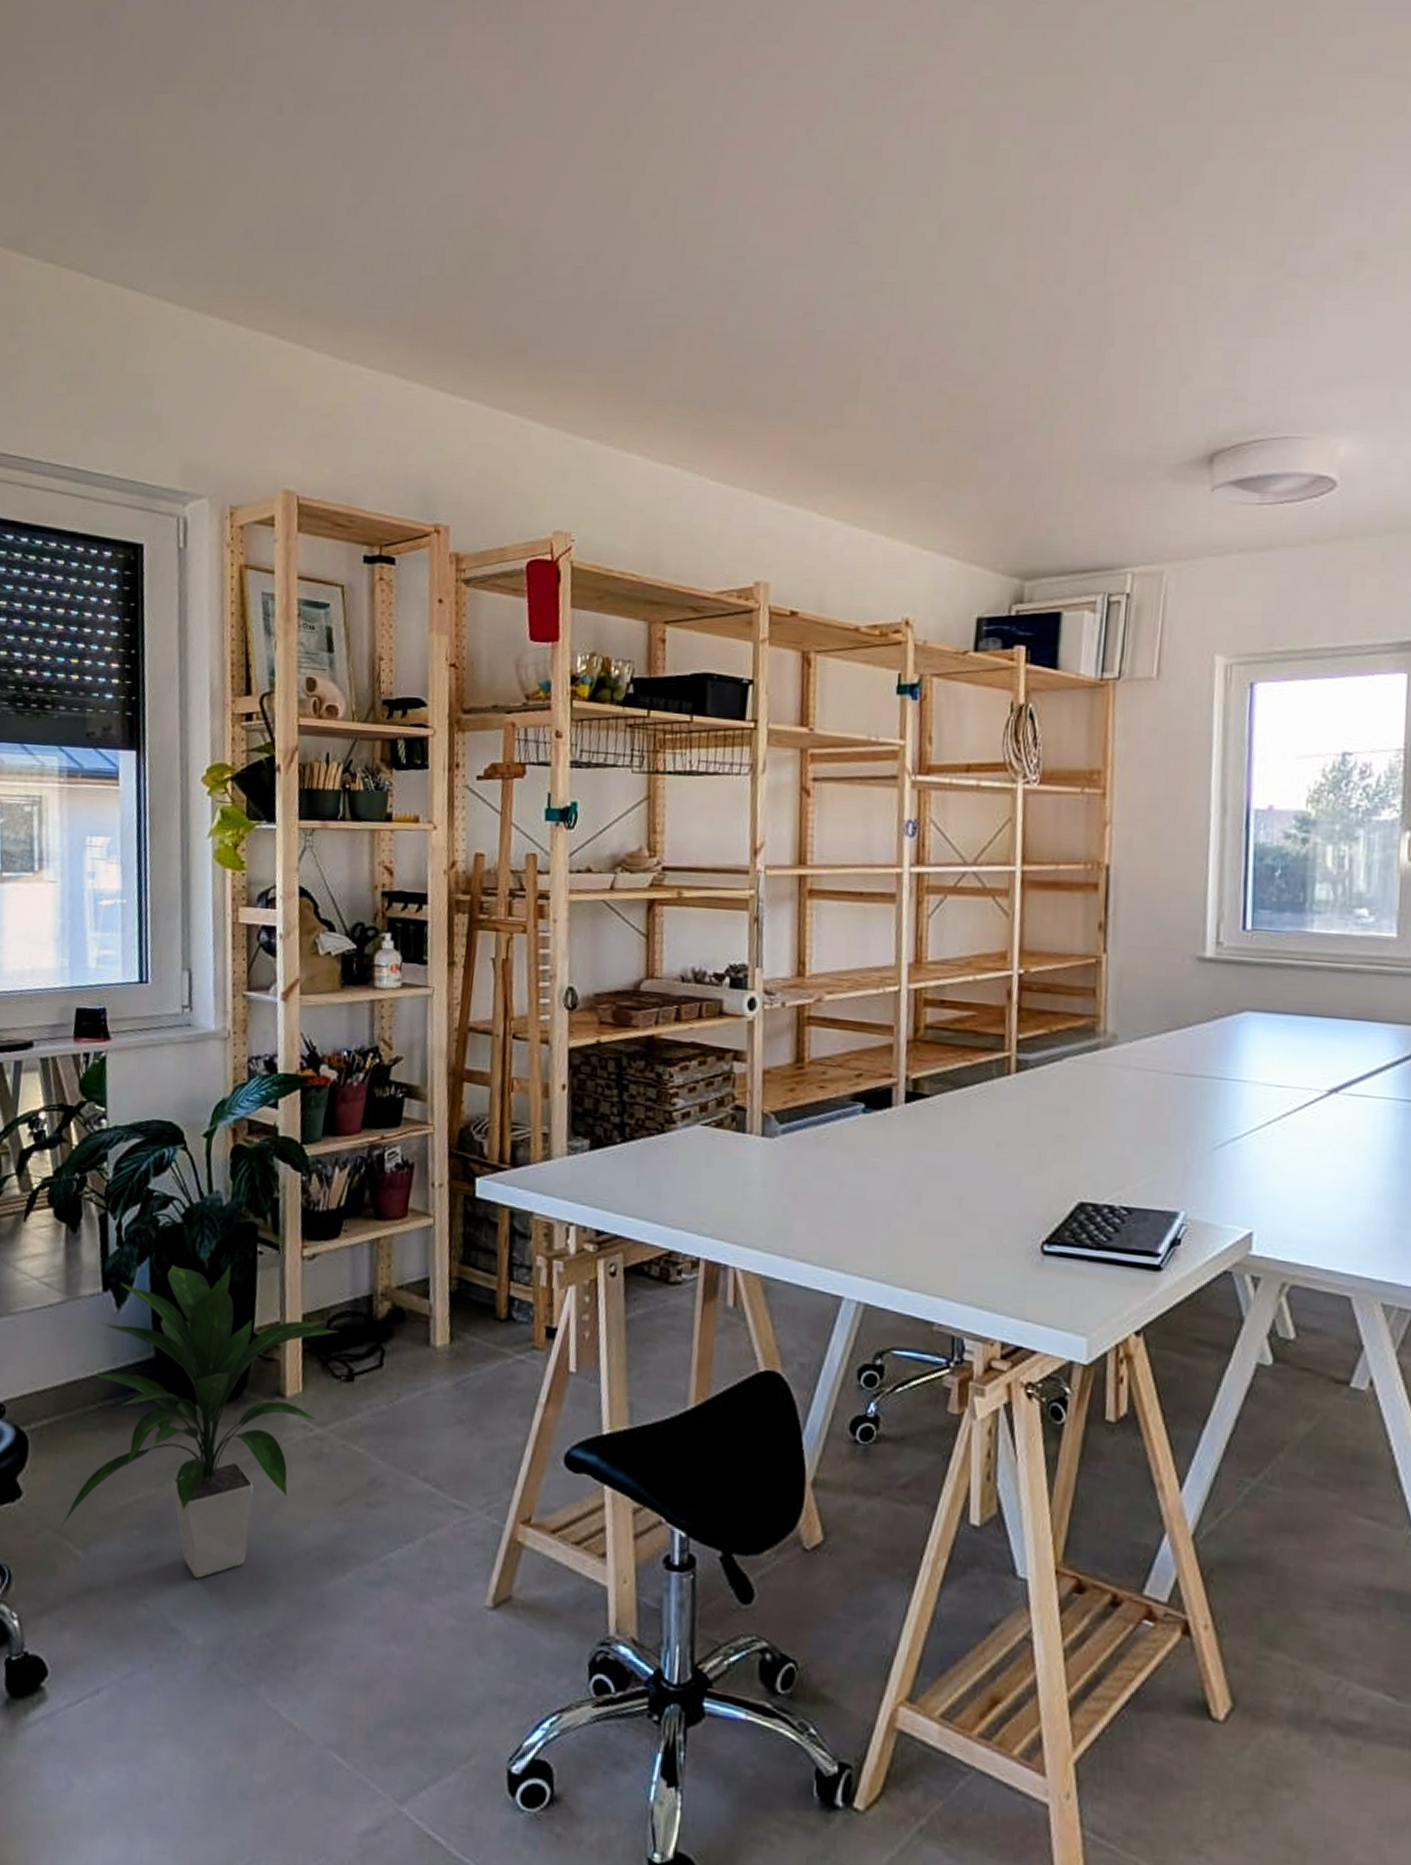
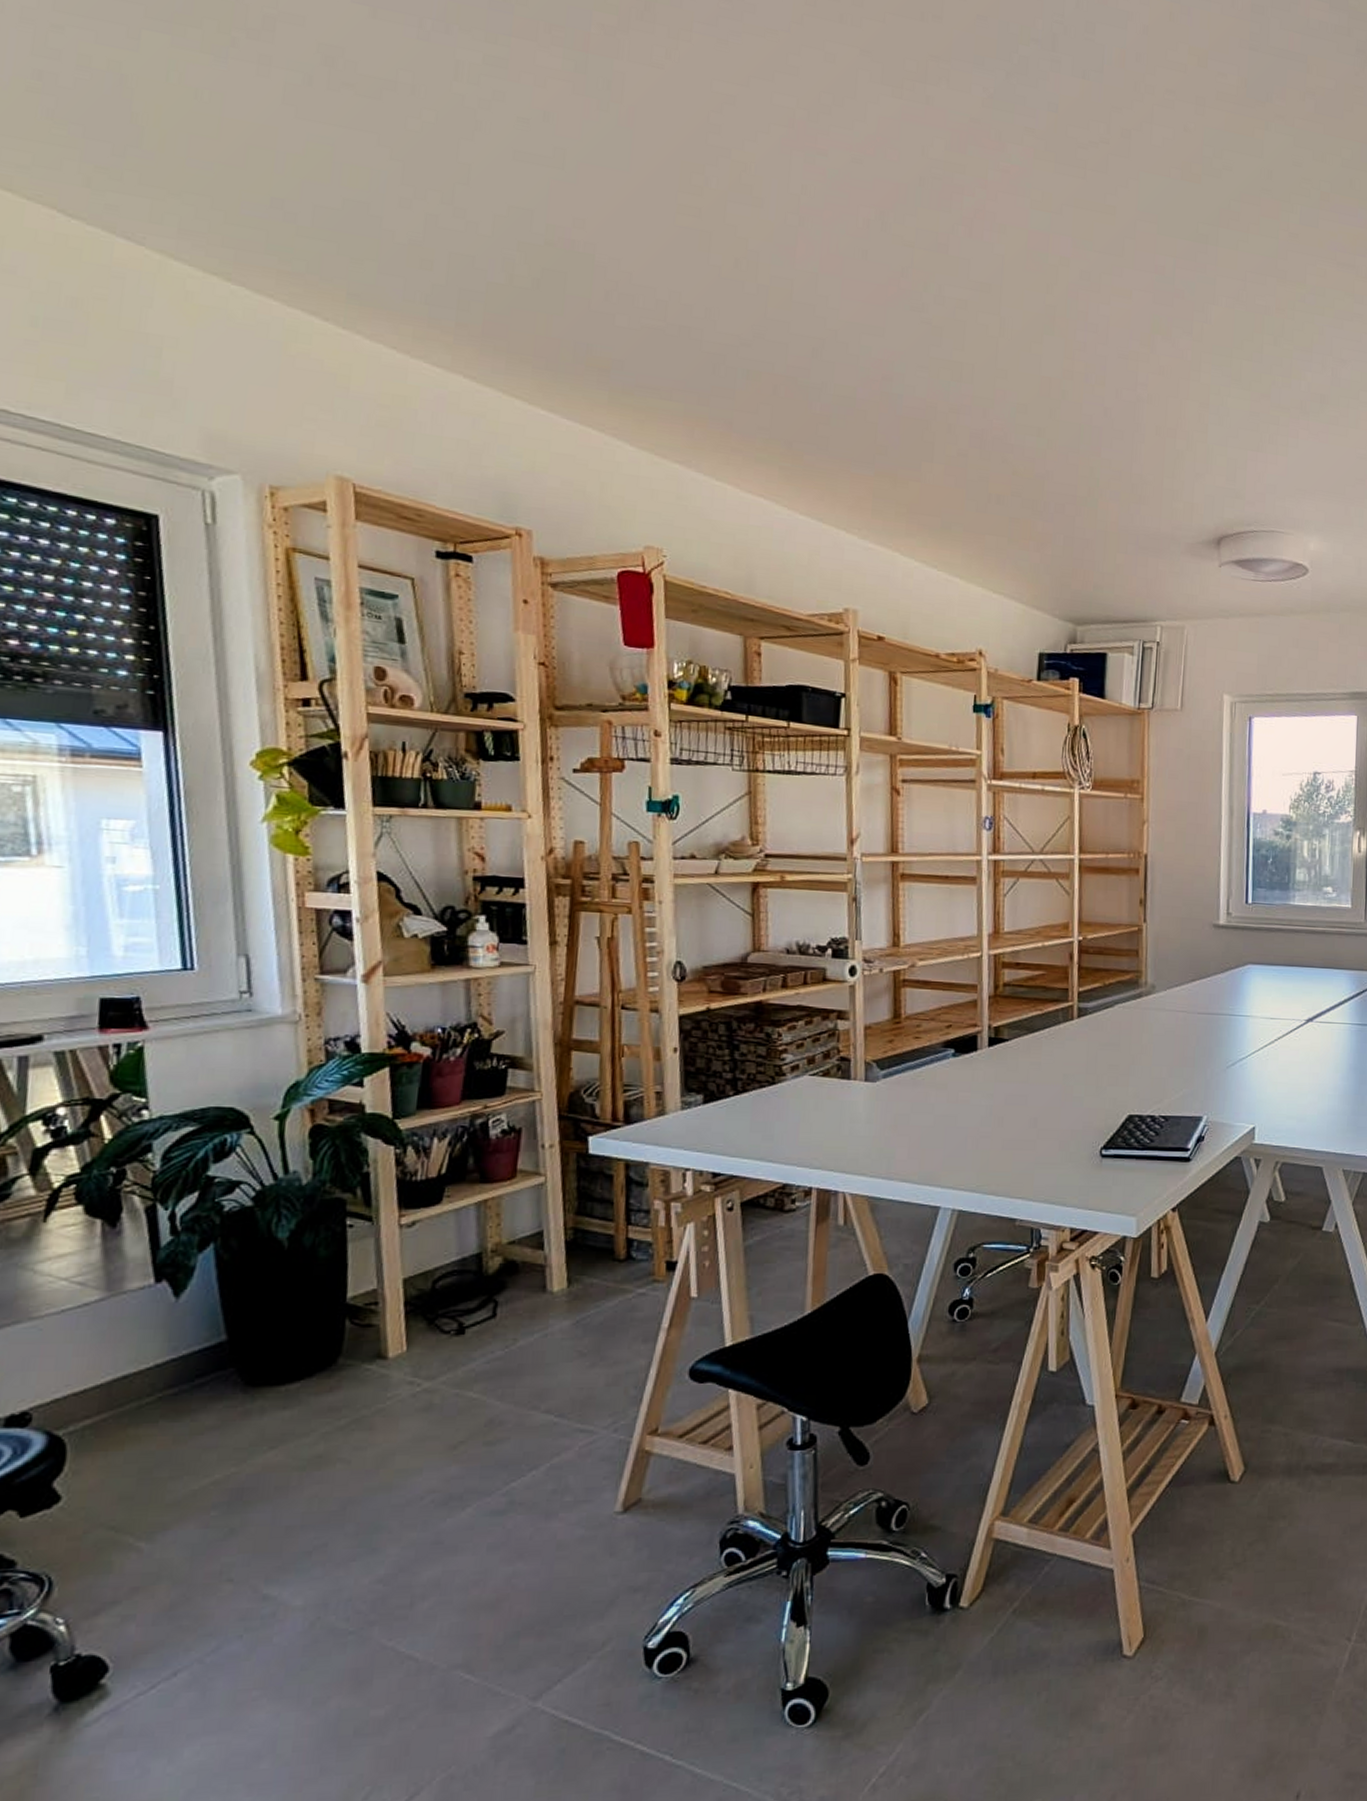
indoor plant: present [59,1264,338,1579] -> none [113,1241,444,1544]

